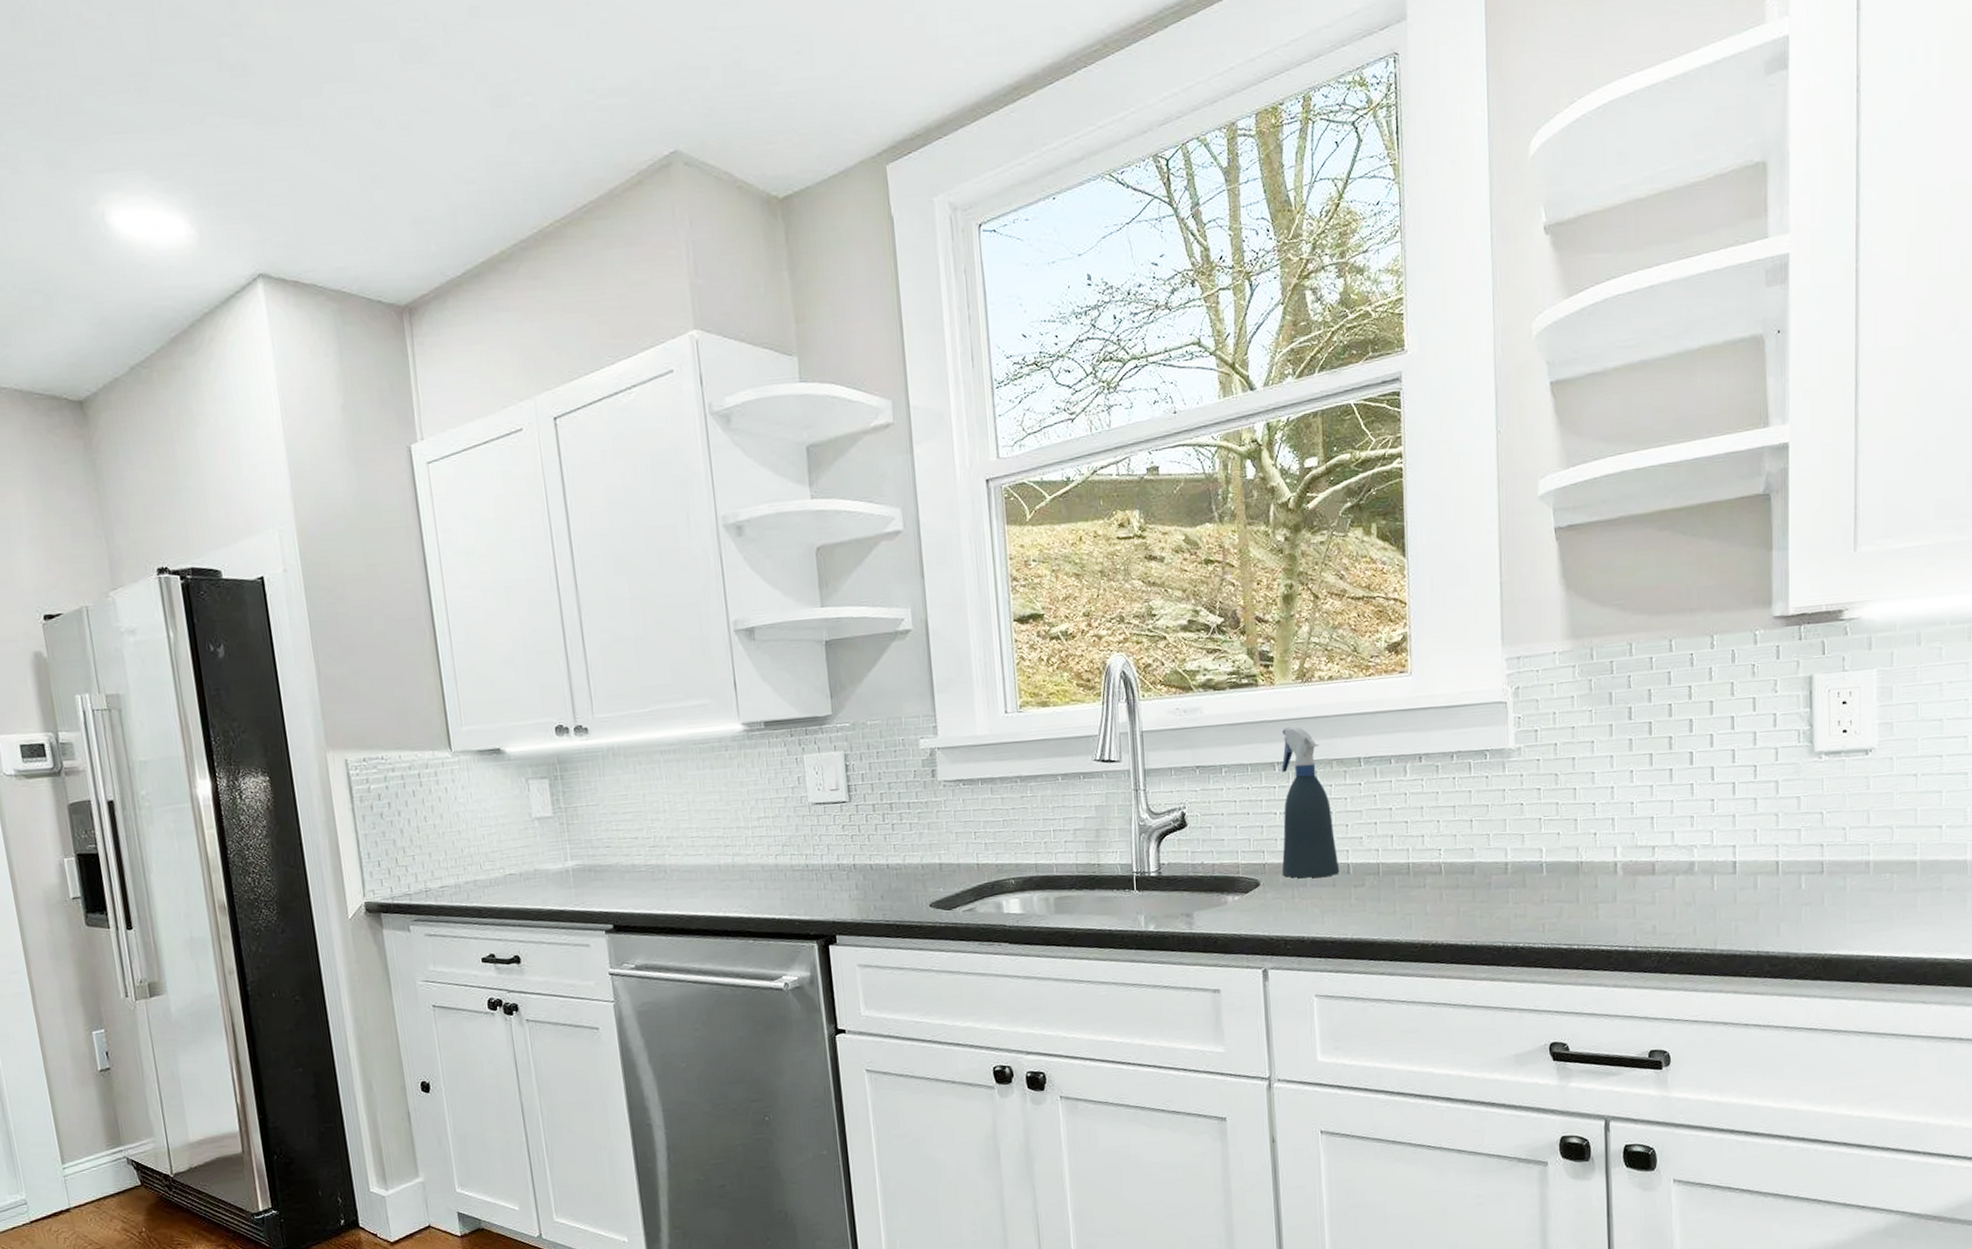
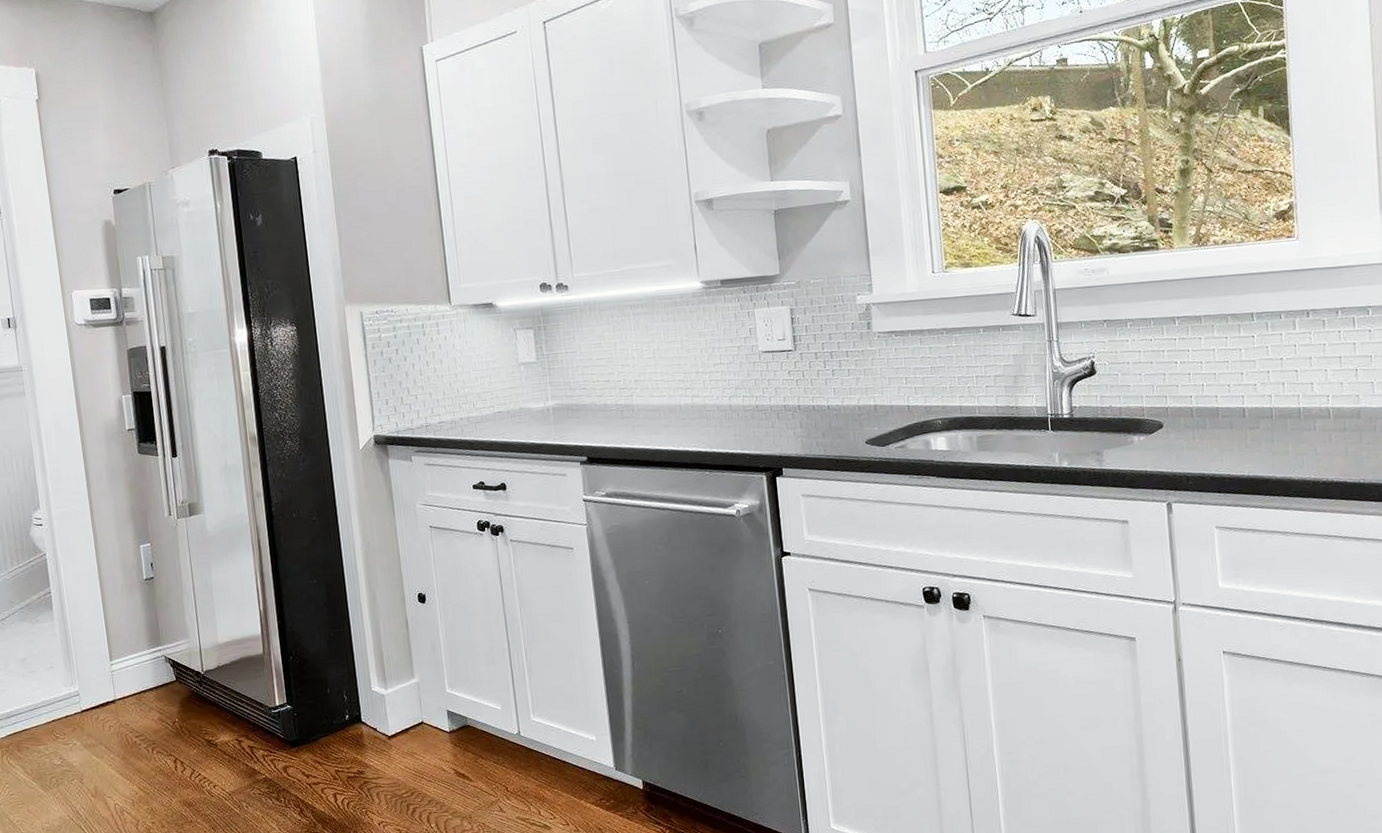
spray bottle: present [1281,727,1340,878] -> none [1181,285,1236,421]

